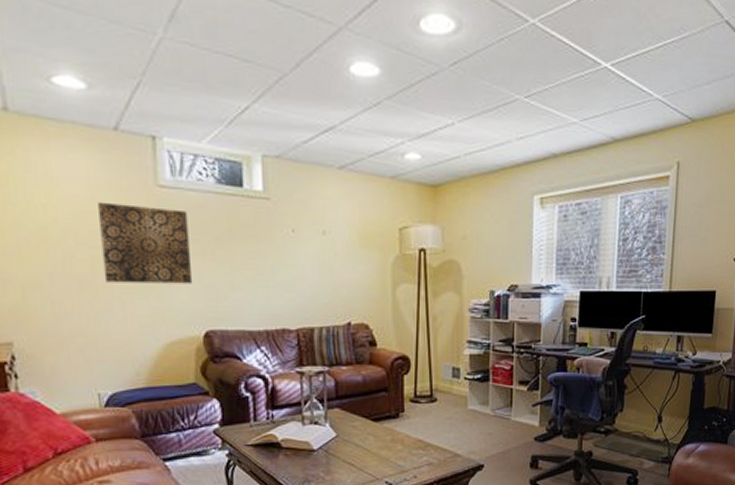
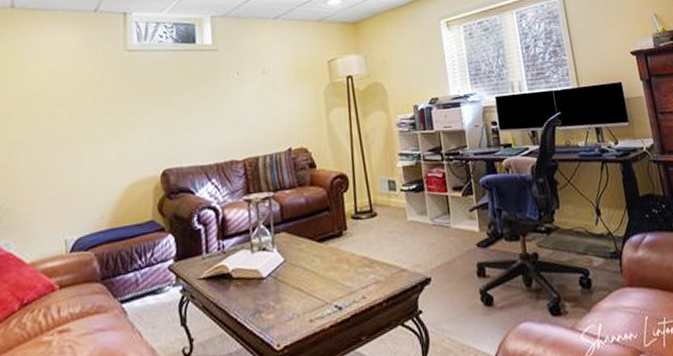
wall art: present [98,201,193,284] -> none [78,67,153,136]

